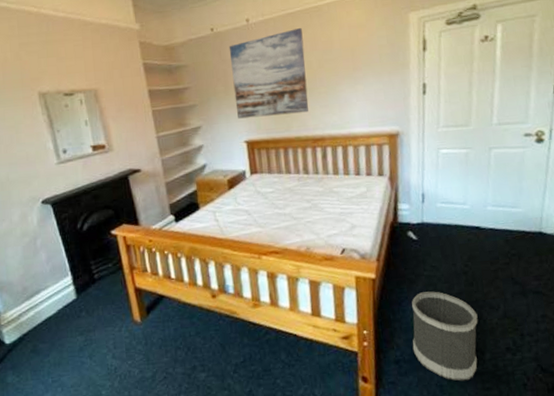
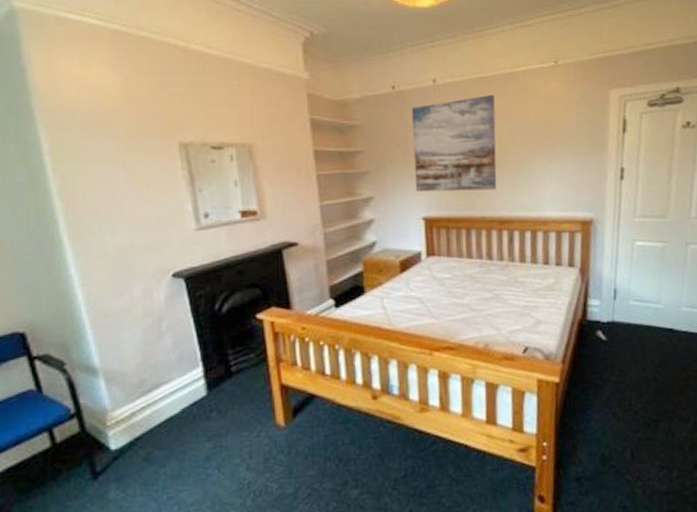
wastebasket: present [412,291,478,381] -> none [595,399,667,502]

